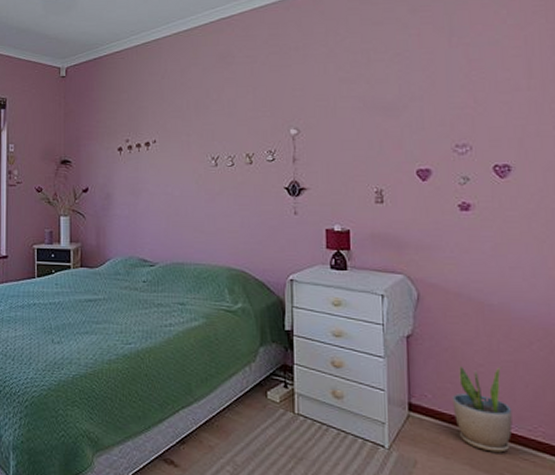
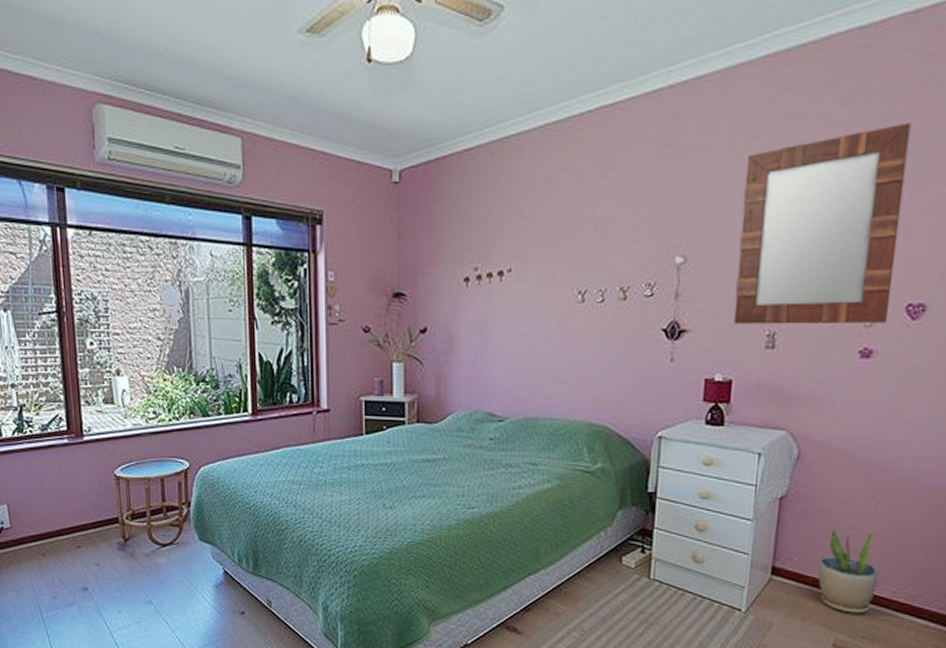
home mirror: none [340,24,479,183] -> present [733,122,912,325]

